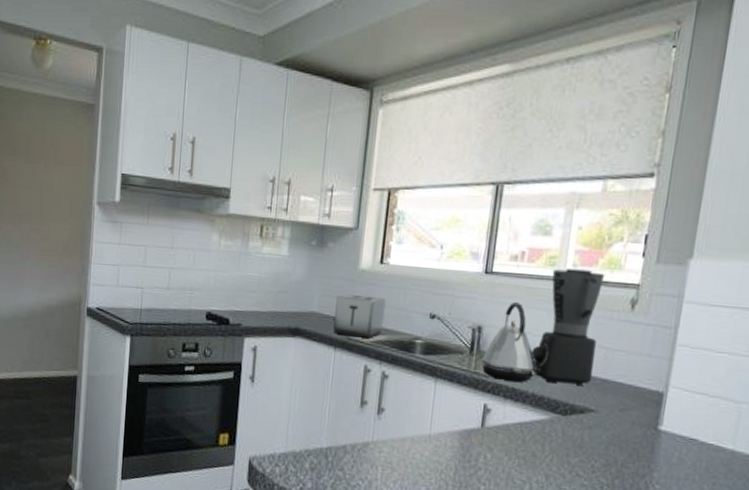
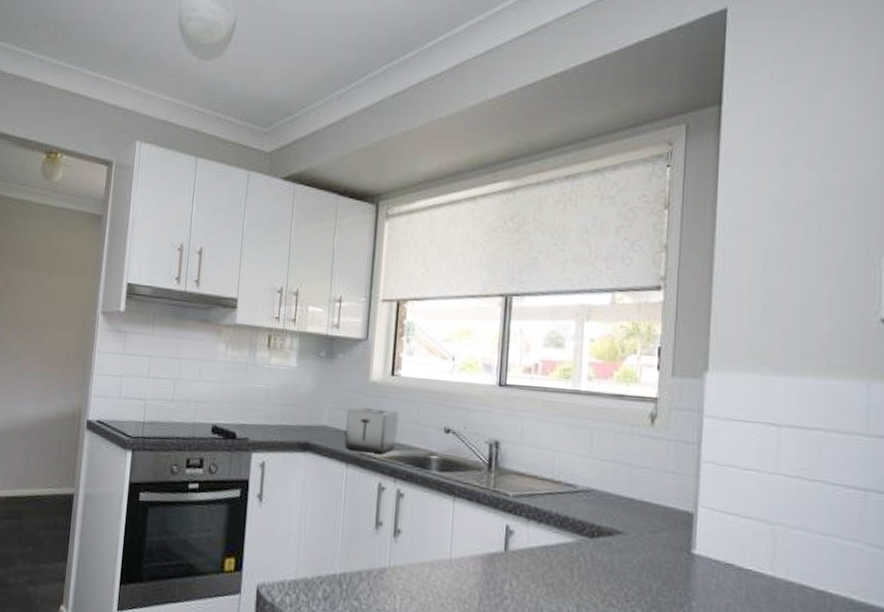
kettle: present [482,301,536,382] -> none [501,415,557,501]
blender: present [531,269,605,386] -> none [552,381,622,506]

